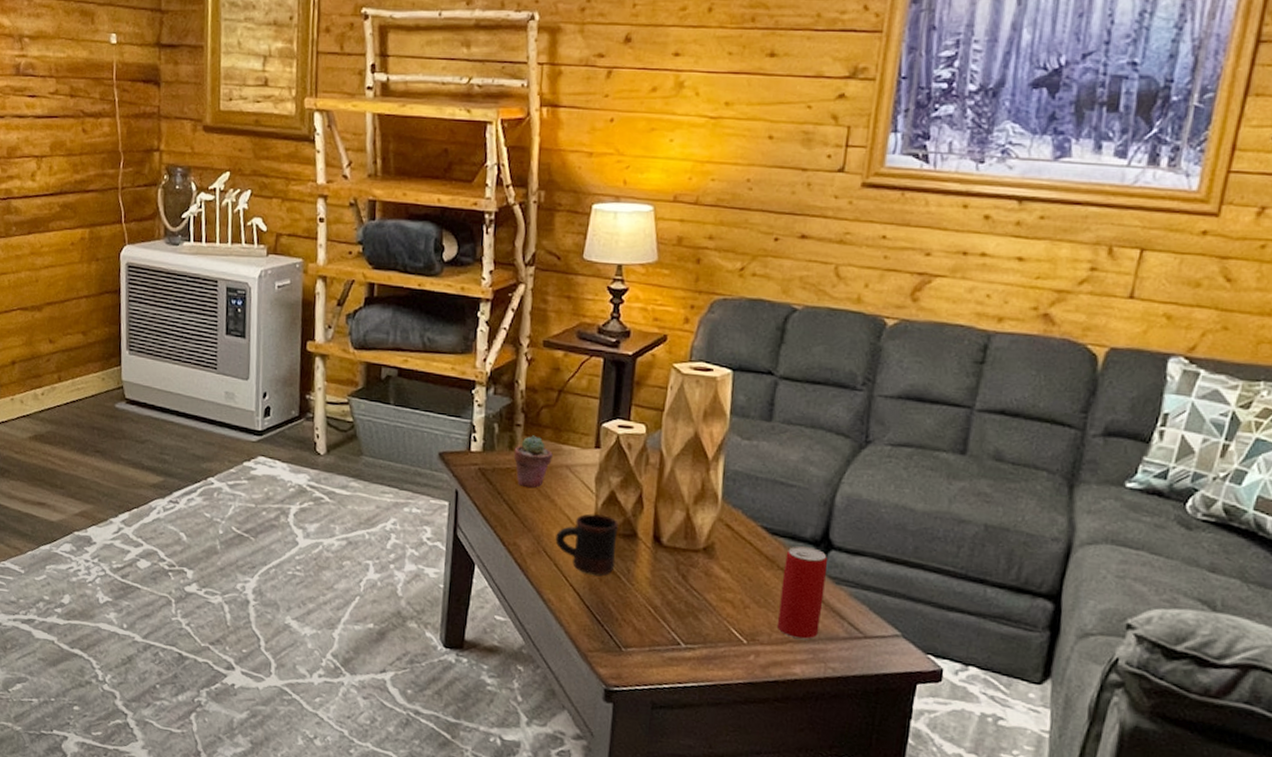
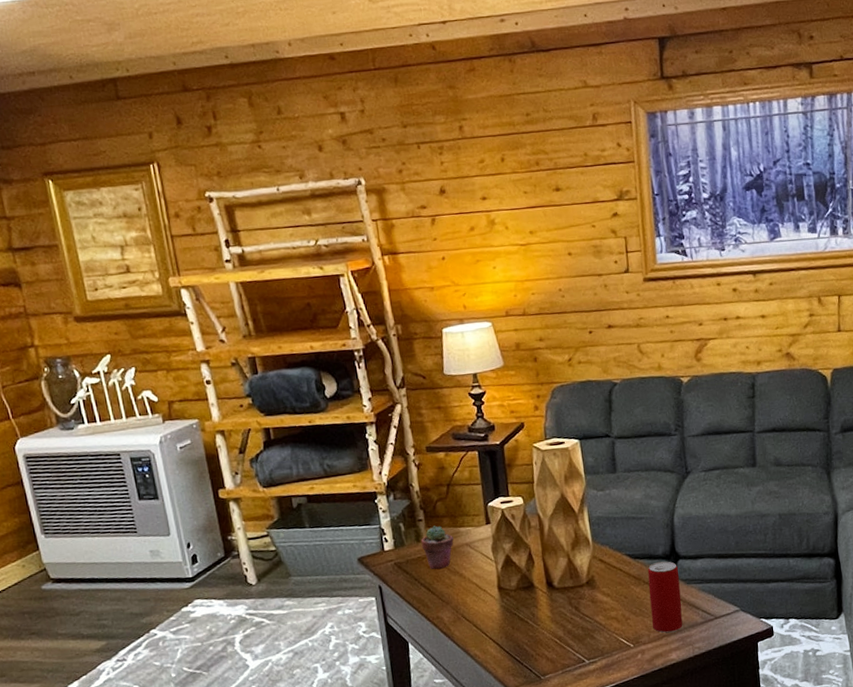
mug: present [555,513,619,575] -> none [470,576,522,626]

